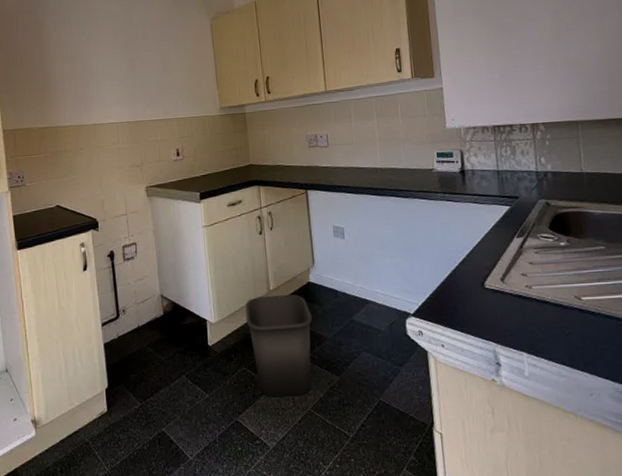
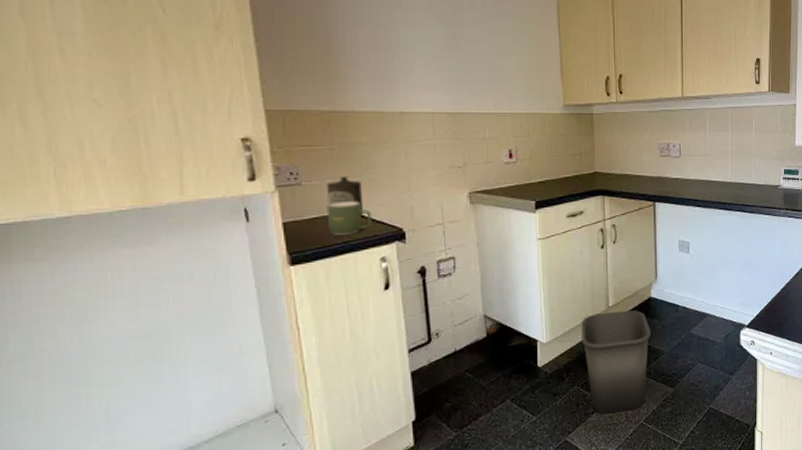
mug: none [42,197,74,225] -> present [326,201,372,235]
canister: none [43,177,68,210] -> present [327,176,364,217]

